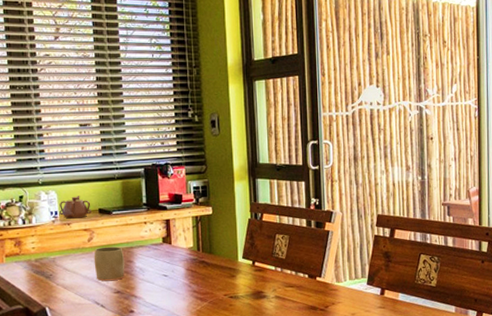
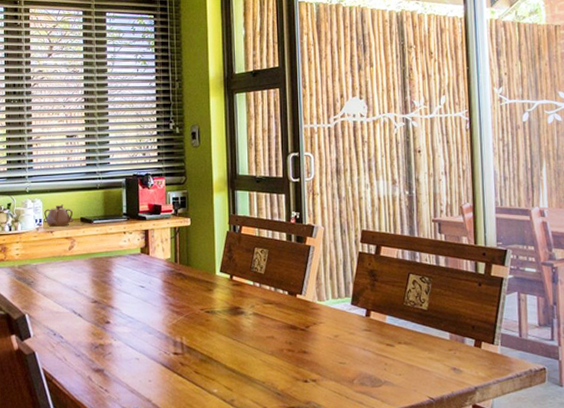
mug: present [94,246,125,282] -> none [73,255,103,290]

